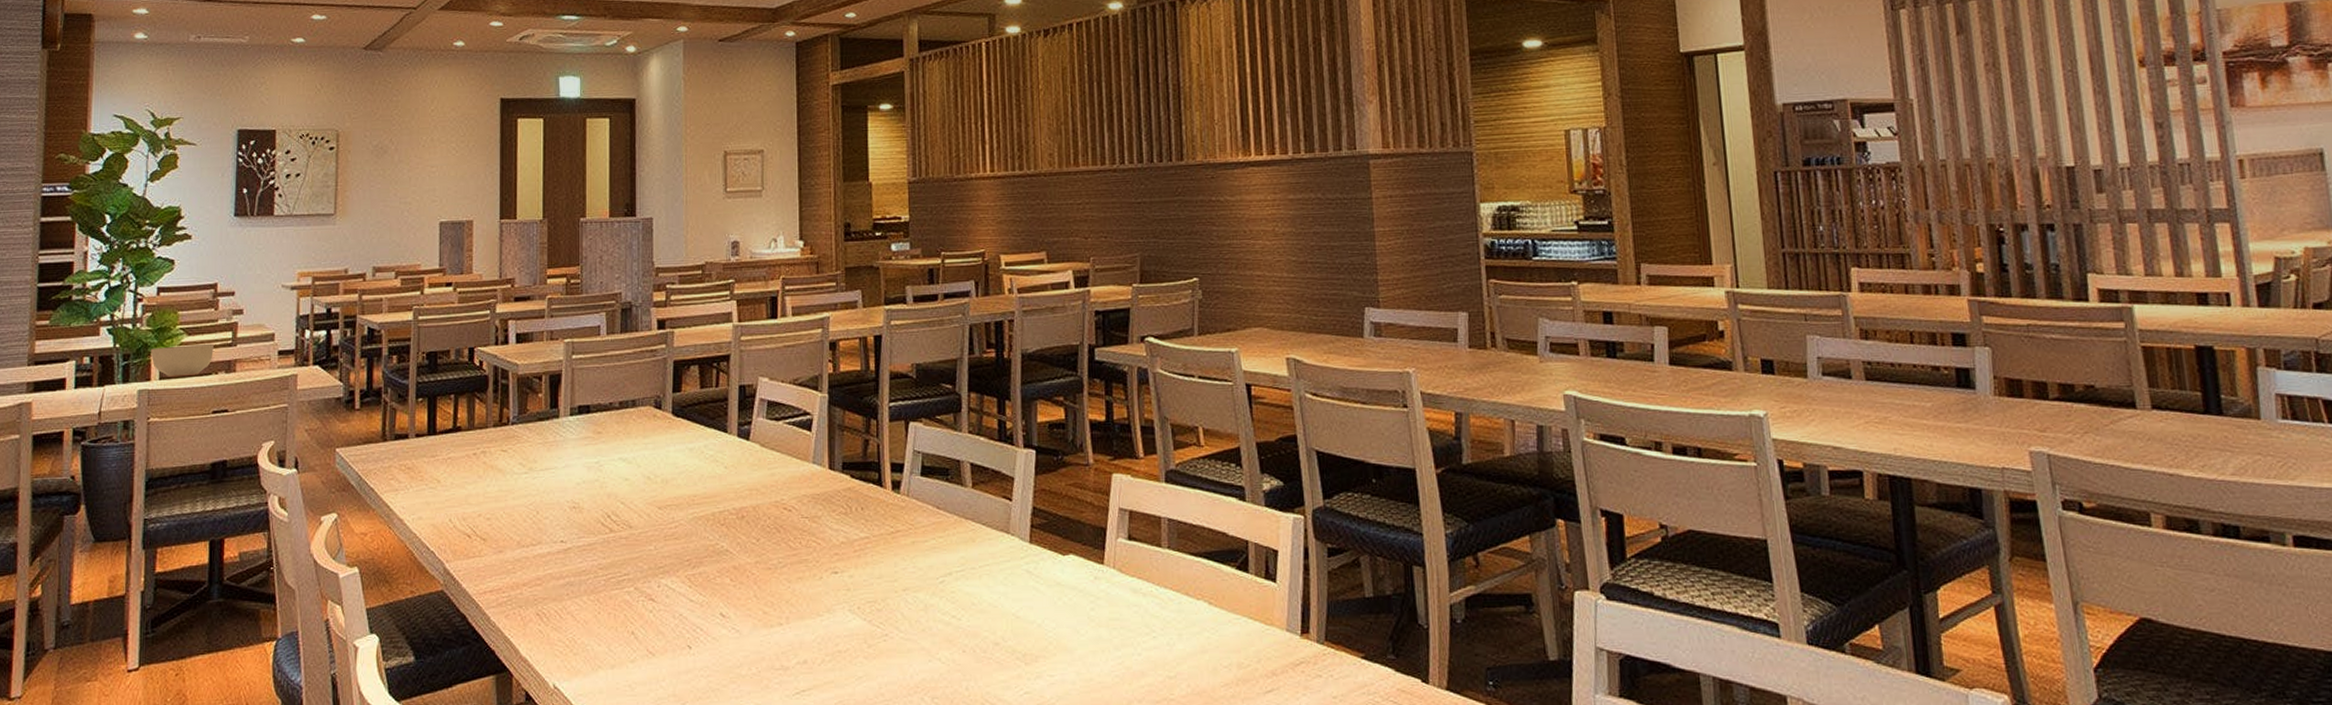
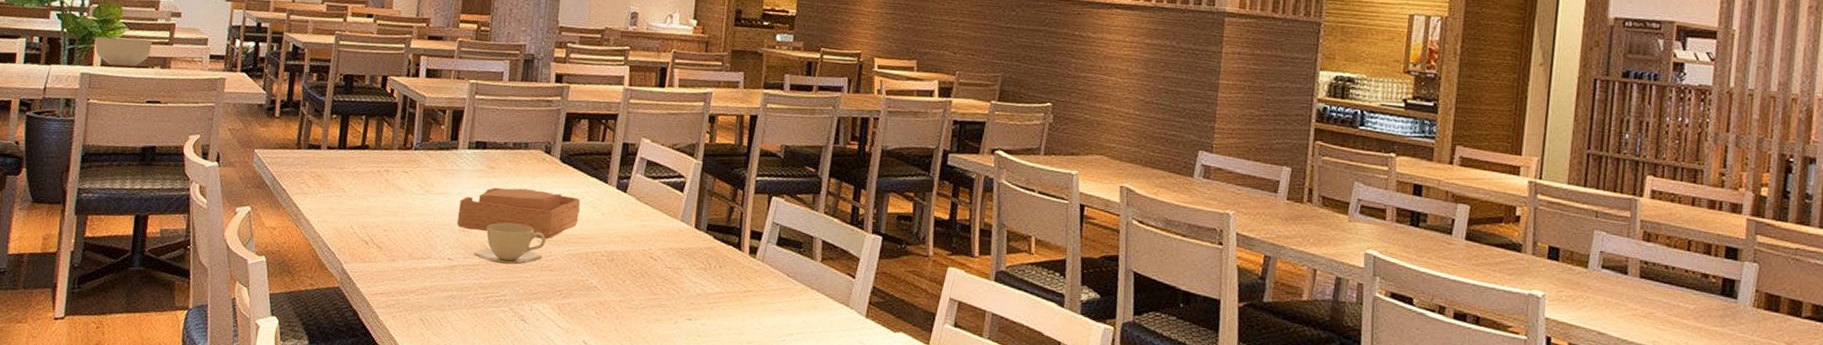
napkin holder: none [566,451,700,506] -> present [457,187,581,240]
teacup: none [588,492,666,539] -> present [473,223,546,265]

